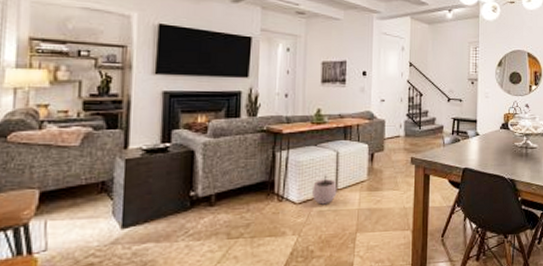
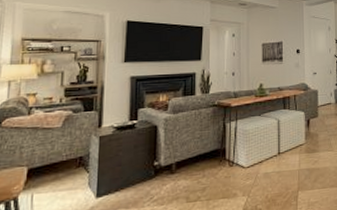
plant pot: present [312,175,337,205] -> none [259,141,280,167]

